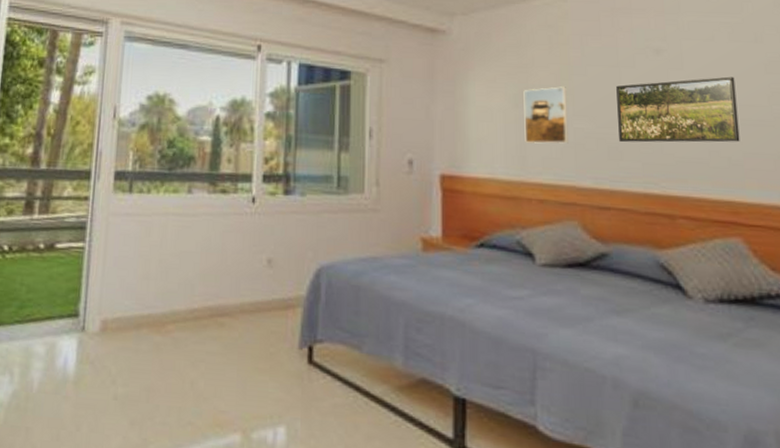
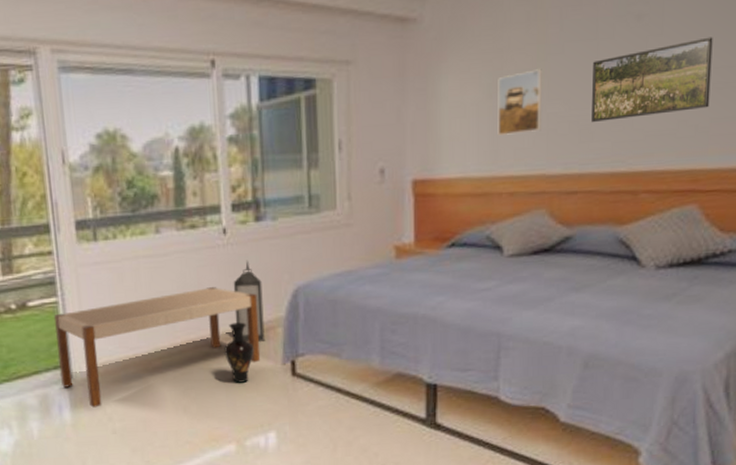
bench: none [72,254,279,367] -> present [54,287,261,408]
vase: none [240,295,271,363] -> present [224,322,254,383]
lantern: none [255,231,285,320] -> present [233,260,265,342]

